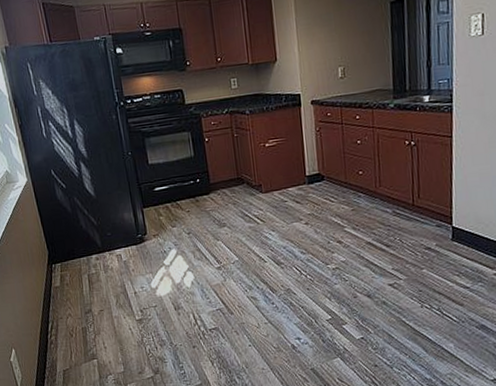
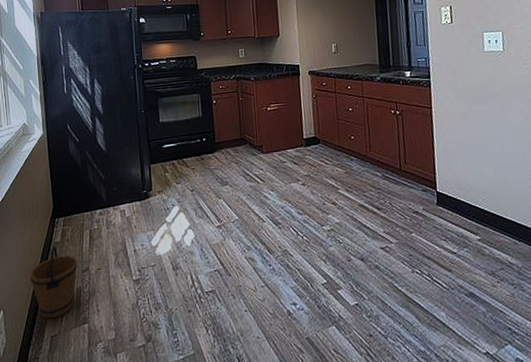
bucket: none [34,290,81,356] -> present [29,246,78,319]

